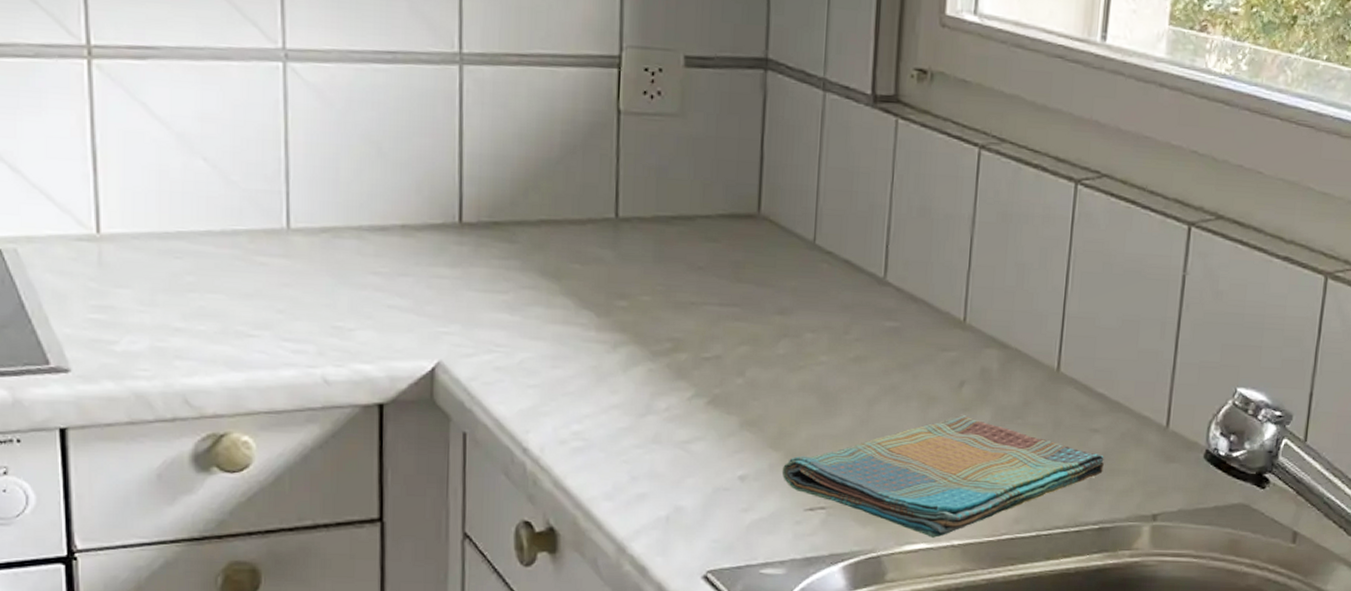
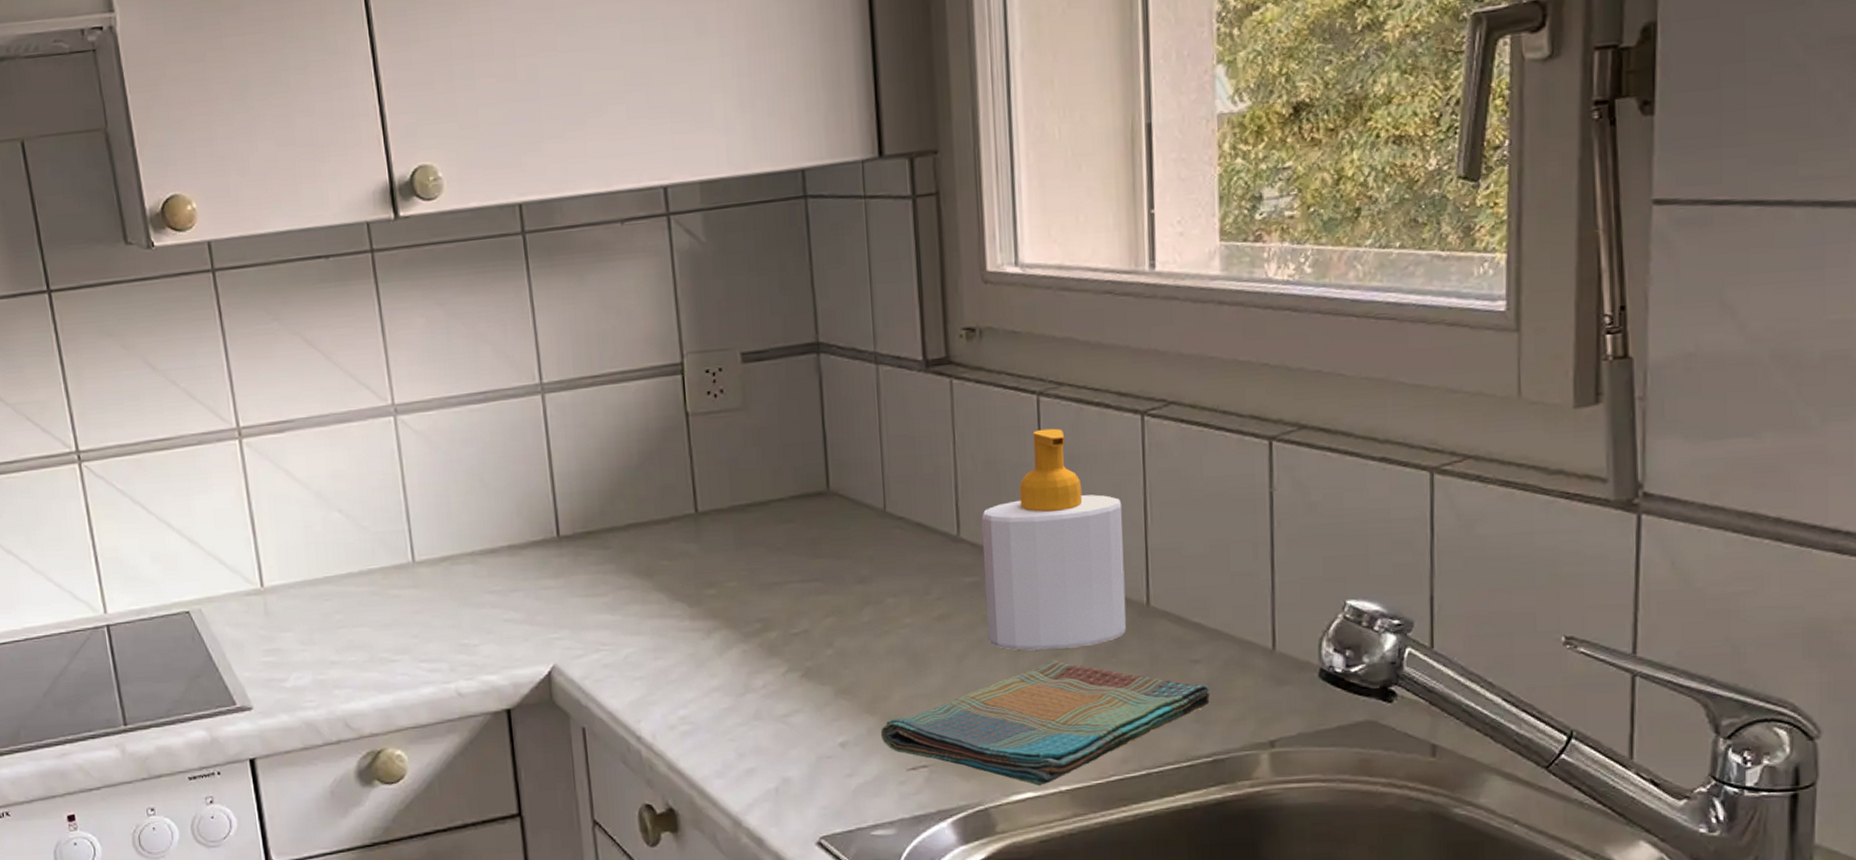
soap bottle: none [901,182,1047,405] -> present [981,428,1127,651]

